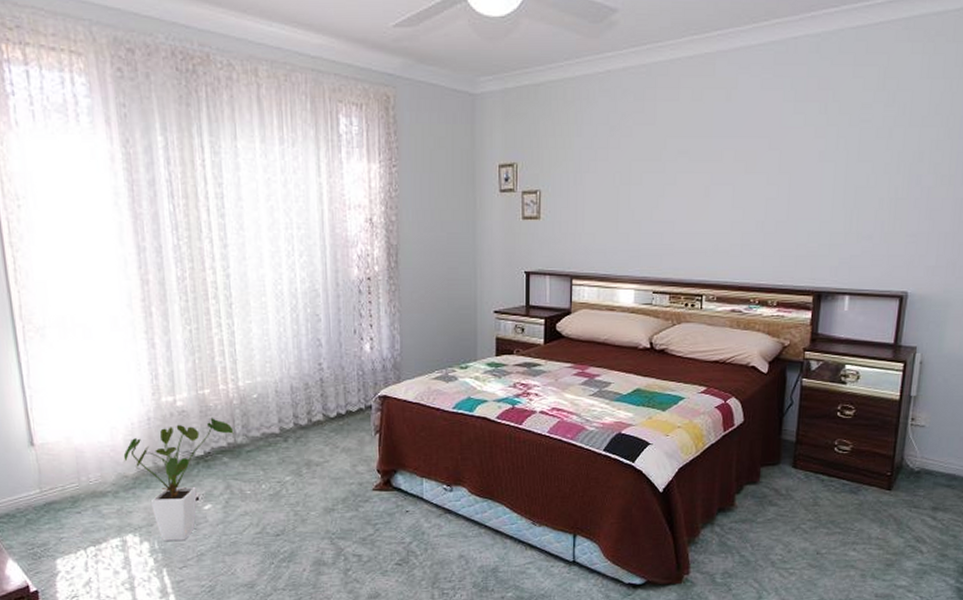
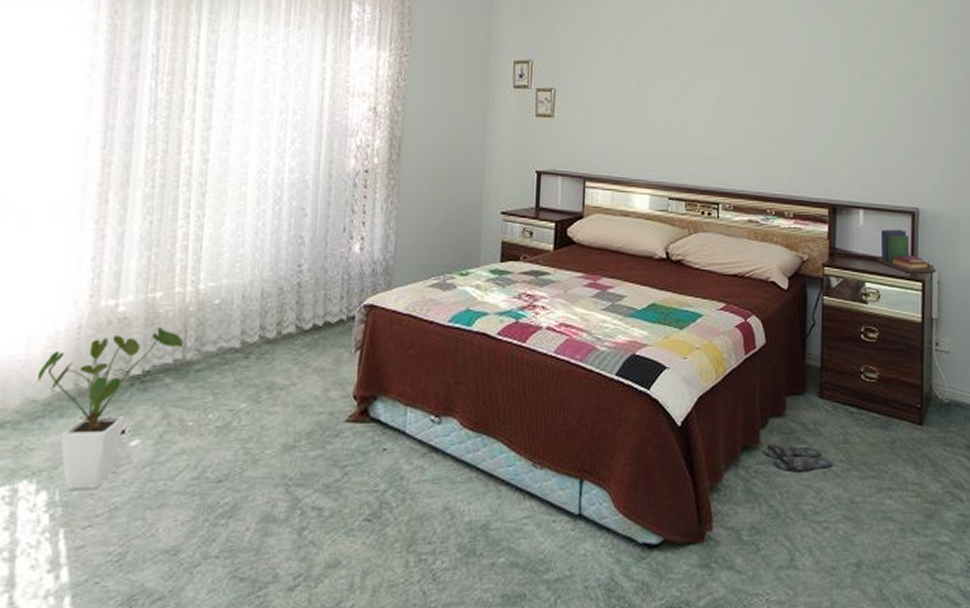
slippers: none [737,506,802,530] -> present [763,443,833,473]
book: none [860,313,919,355] -> present [878,229,936,274]

